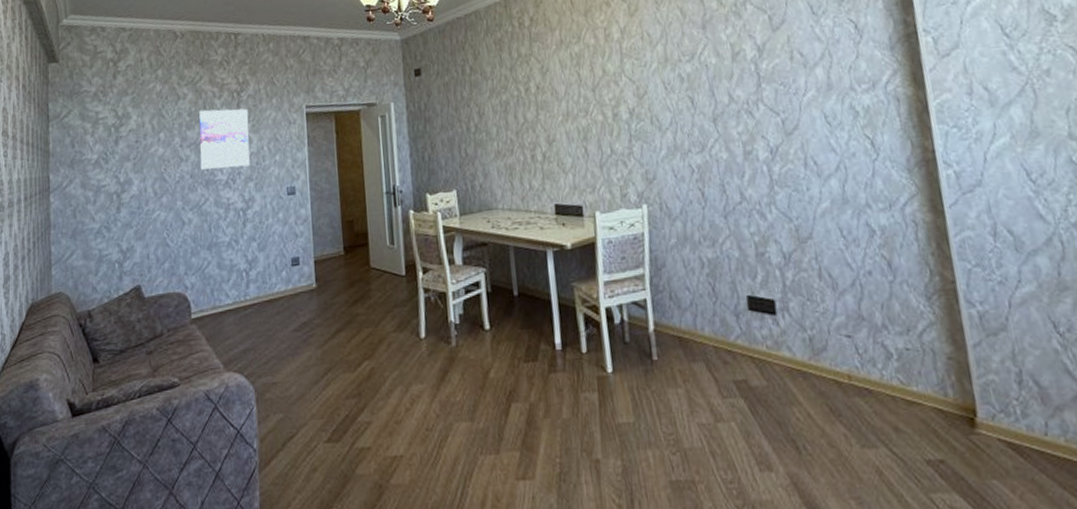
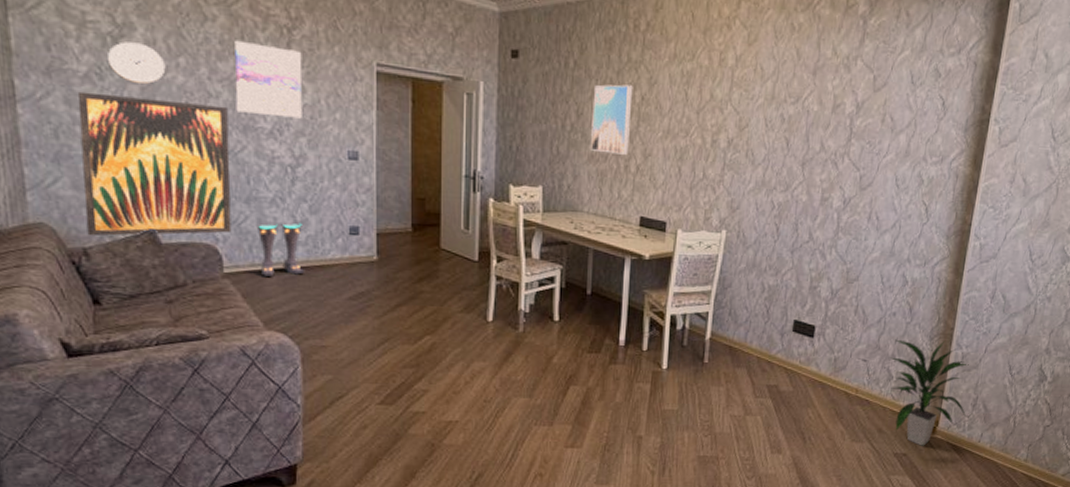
wall art: none [90,167,198,299] -> present [77,91,232,237]
wall clock: none [111,127,151,162] -> present [106,41,166,85]
boots: none [217,261,257,317] -> present [256,223,305,276]
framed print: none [491,78,533,147] -> present [591,84,633,155]
indoor plant: none [879,299,1014,447] -> present [889,339,969,446]

